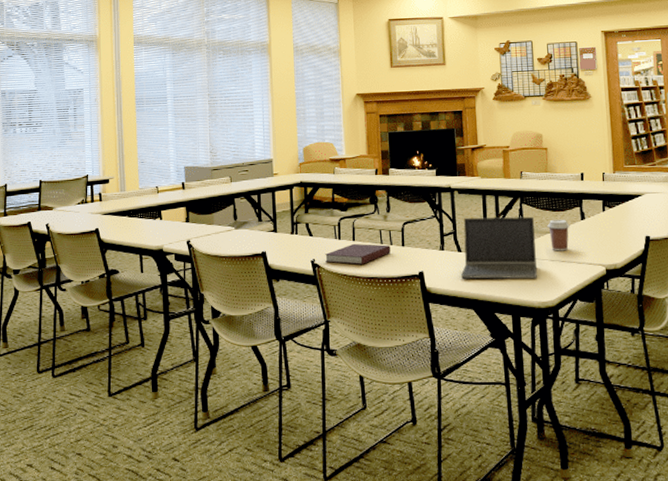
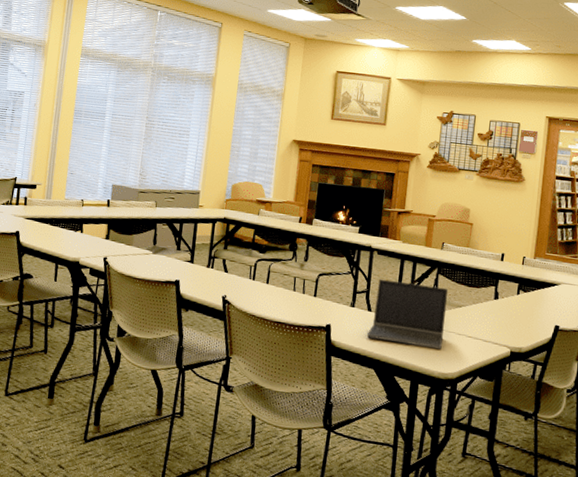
notebook: present [325,243,391,265] -> none [236,286,302,308]
coffee cup: present [547,219,570,252] -> none [460,294,482,327]

